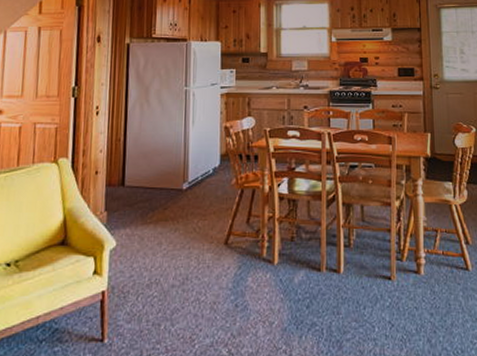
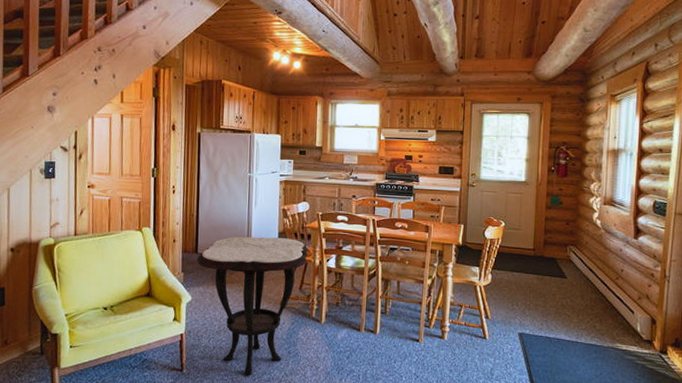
side table: none [123,161,256,340] -> present [196,236,308,375]

